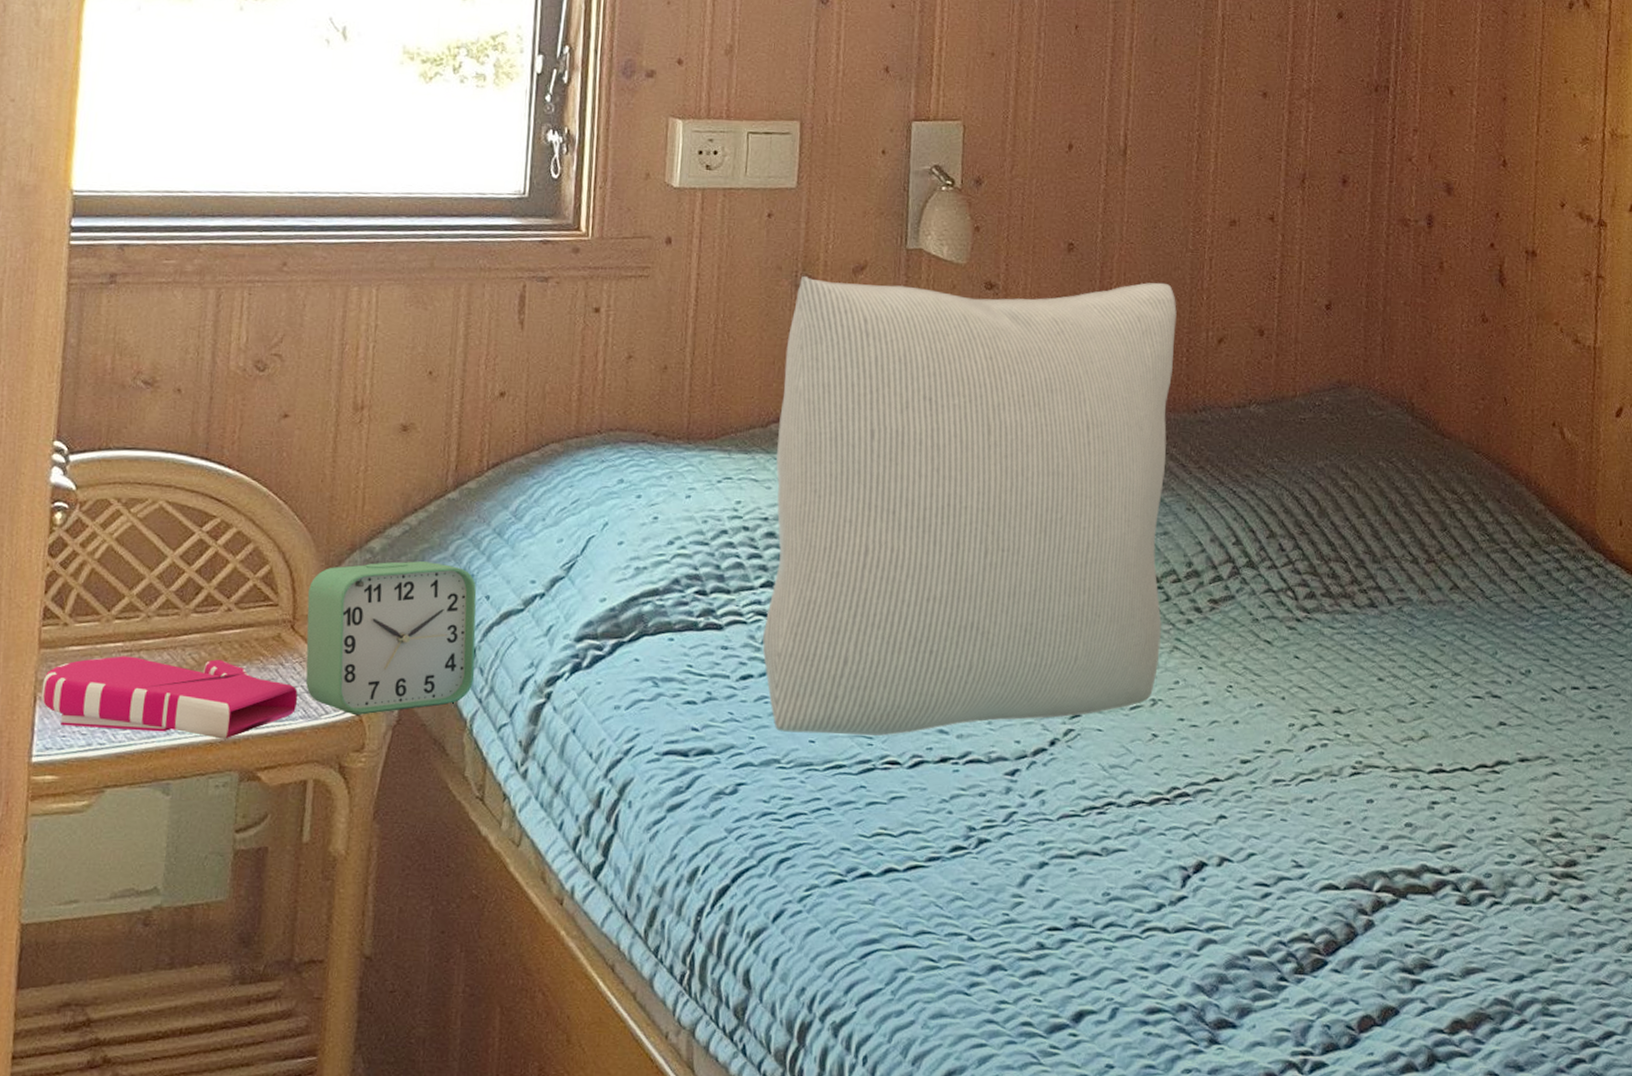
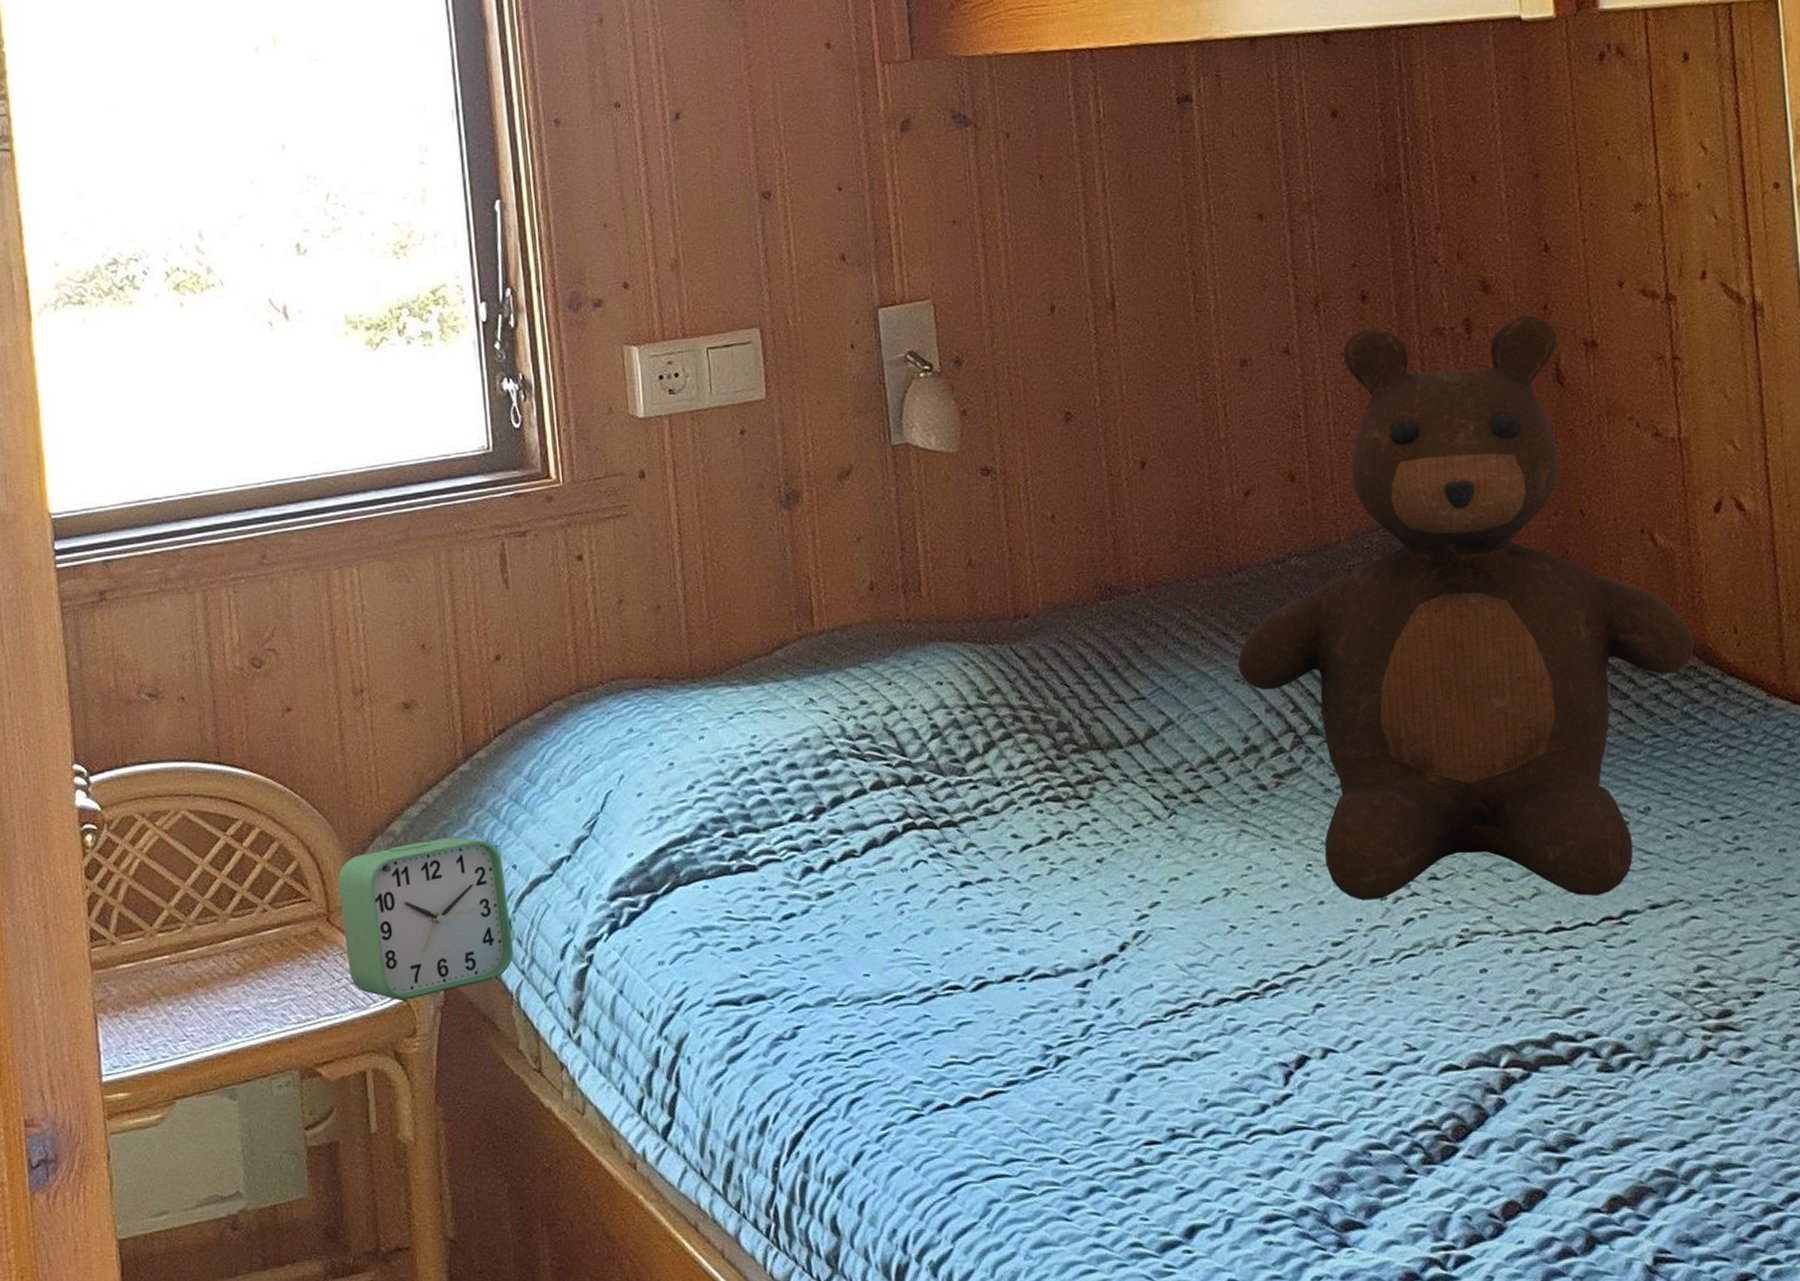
book: present [41,656,298,739] -> none [100,961,345,1043]
pillow: present [762,275,1177,736] -> none [780,439,1227,969]
teddy bear: none [1190,208,1586,744] -> present [1237,314,1695,900]

